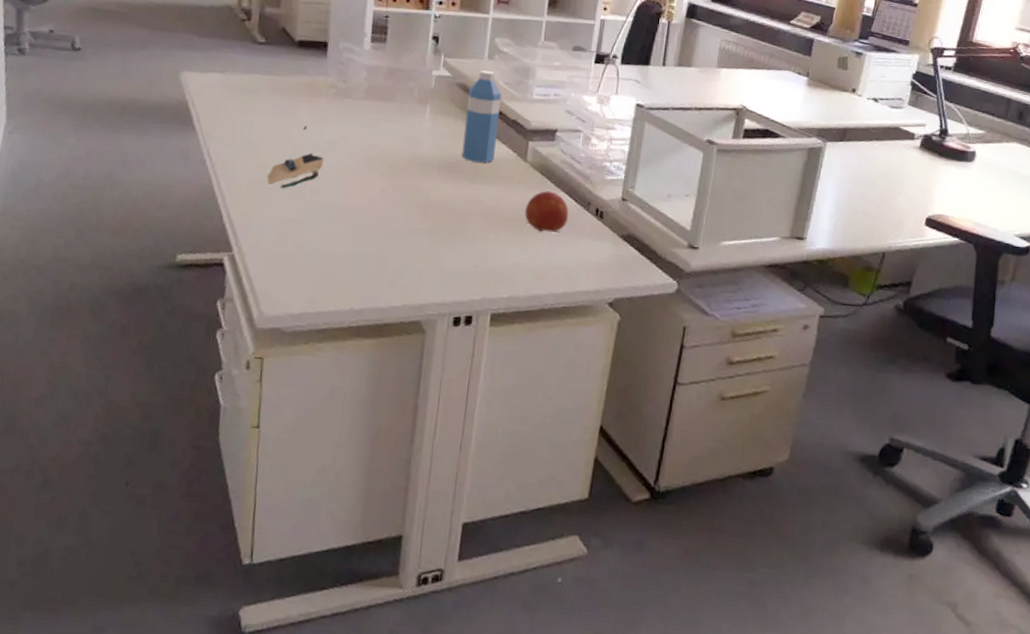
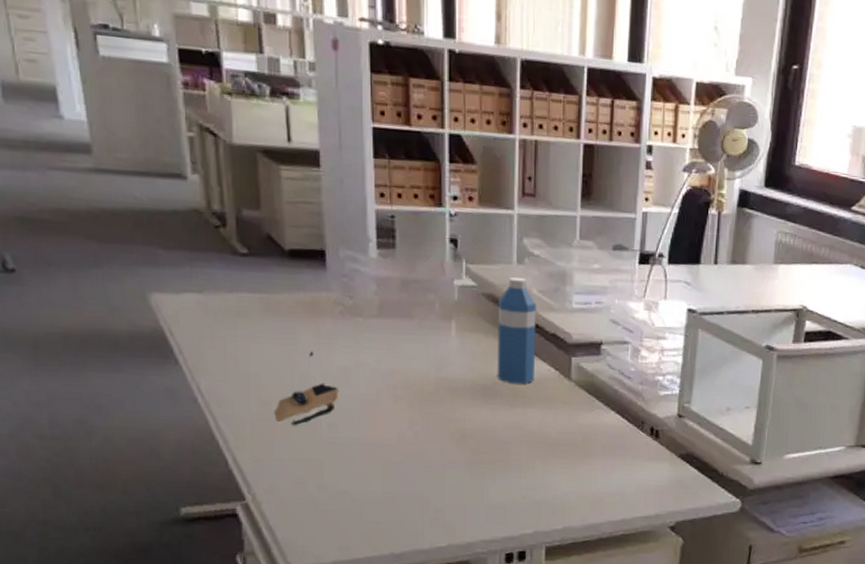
fruit: present [525,190,569,233] -> none [574,411,622,457]

